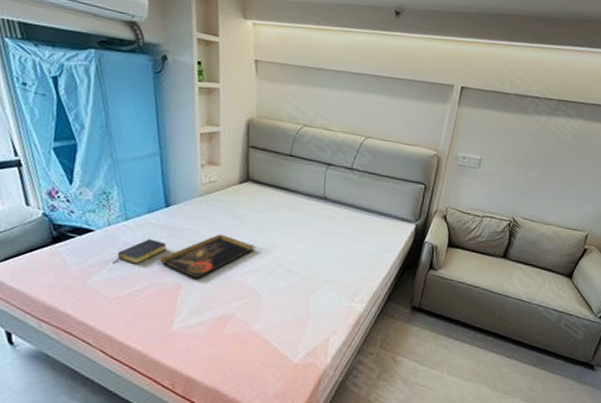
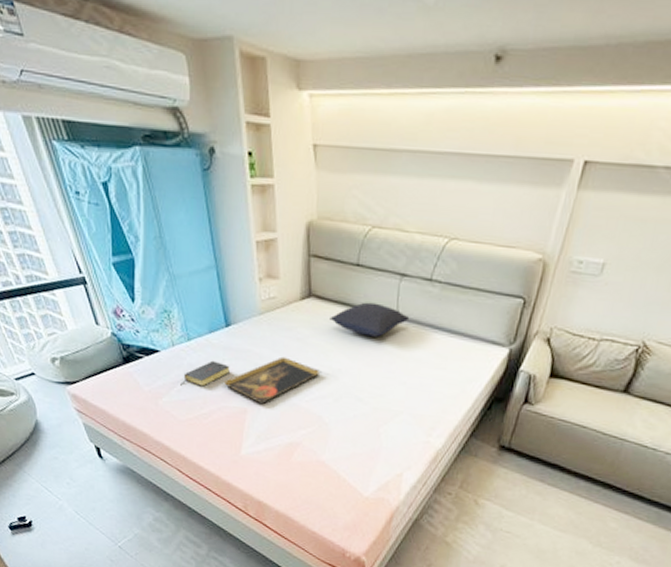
pillow: none [265,186,335,216] -> present [330,302,410,337]

